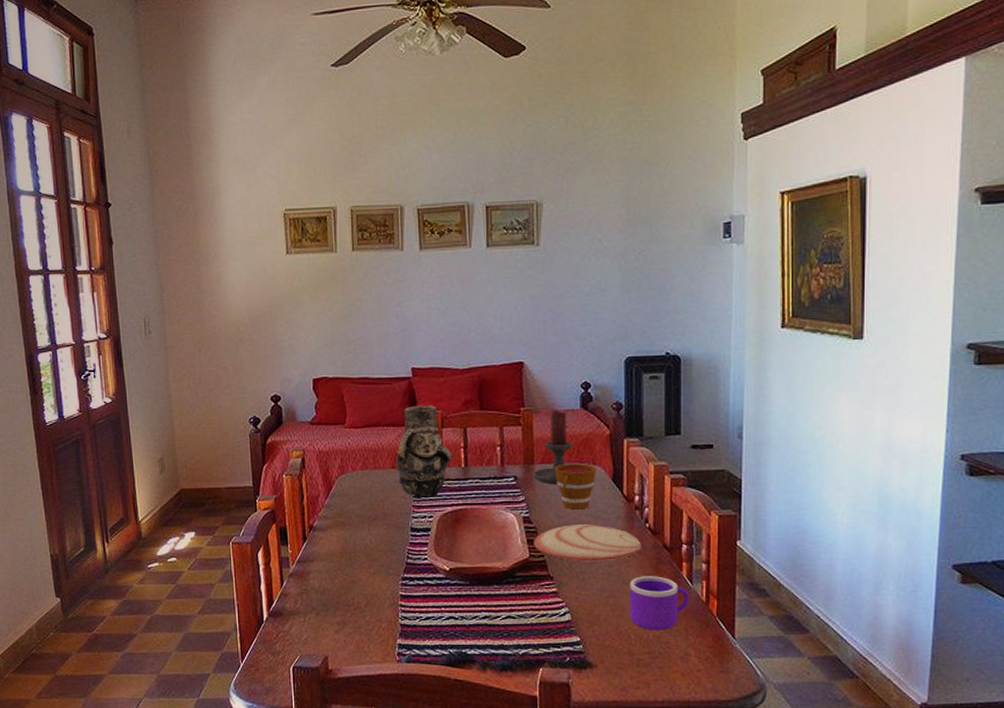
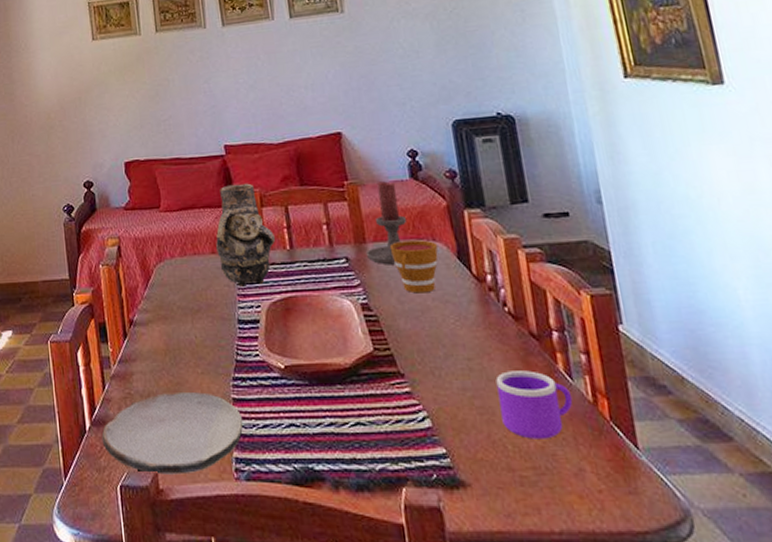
plate: none [278,588,408,658] -> present [101,391,243,475]
plate: present [534,524,642,562] -> none [376,310,504,355]

